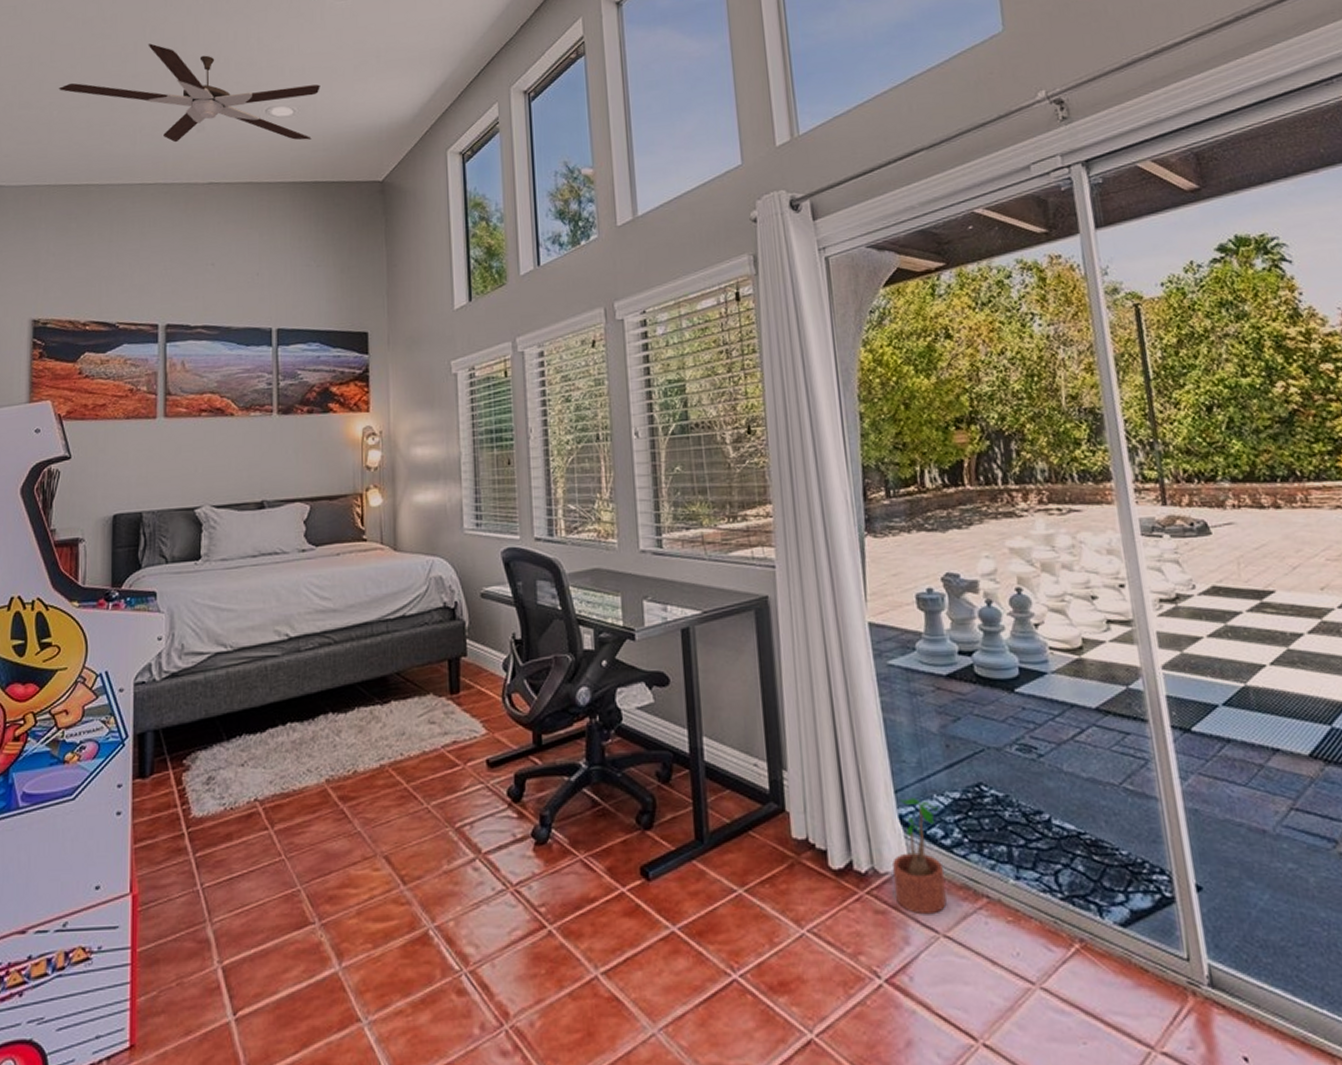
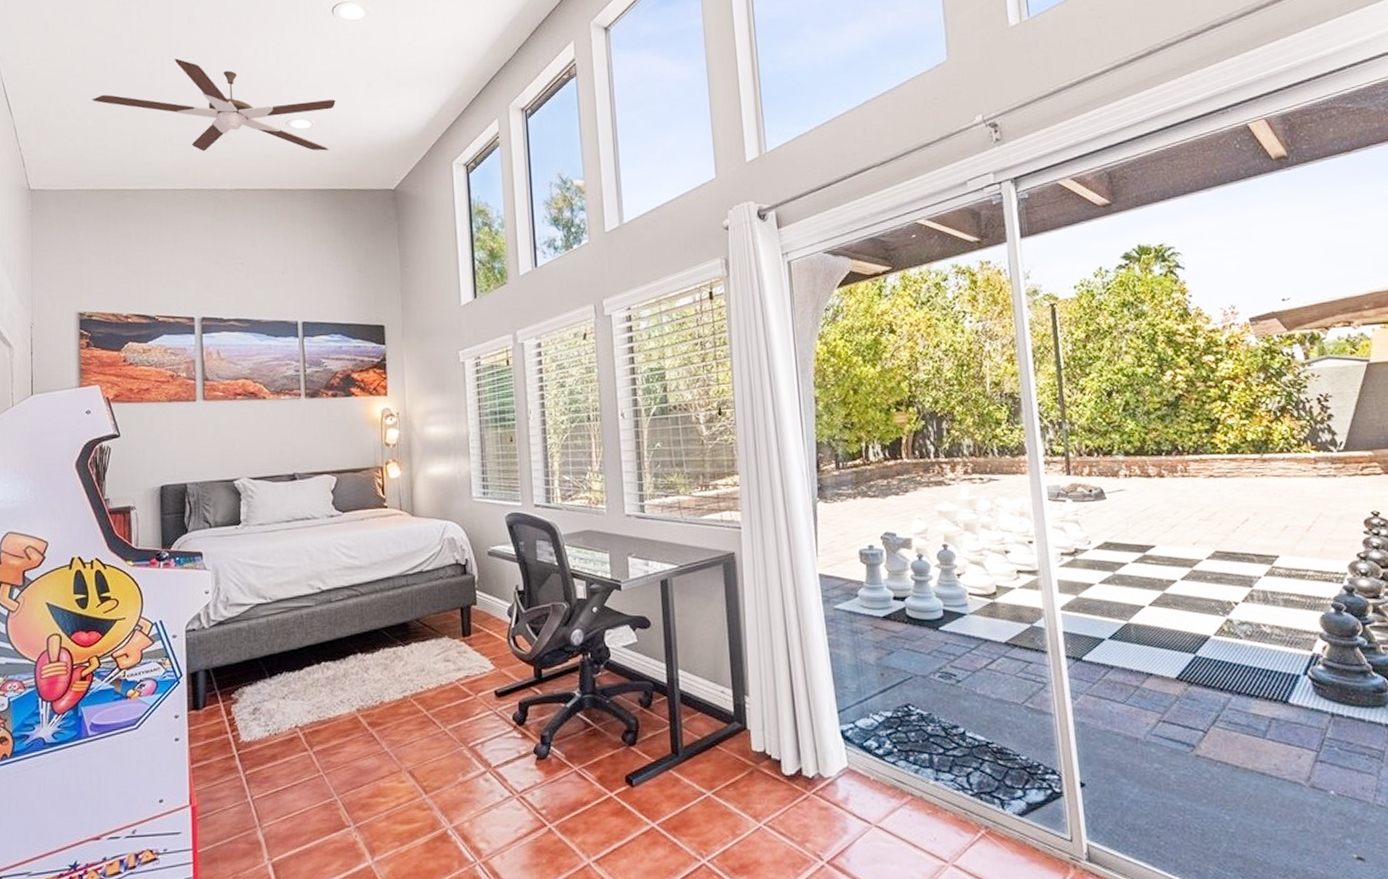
potted plant: present [892,797,947,915] -> none [835,716,878,810]

